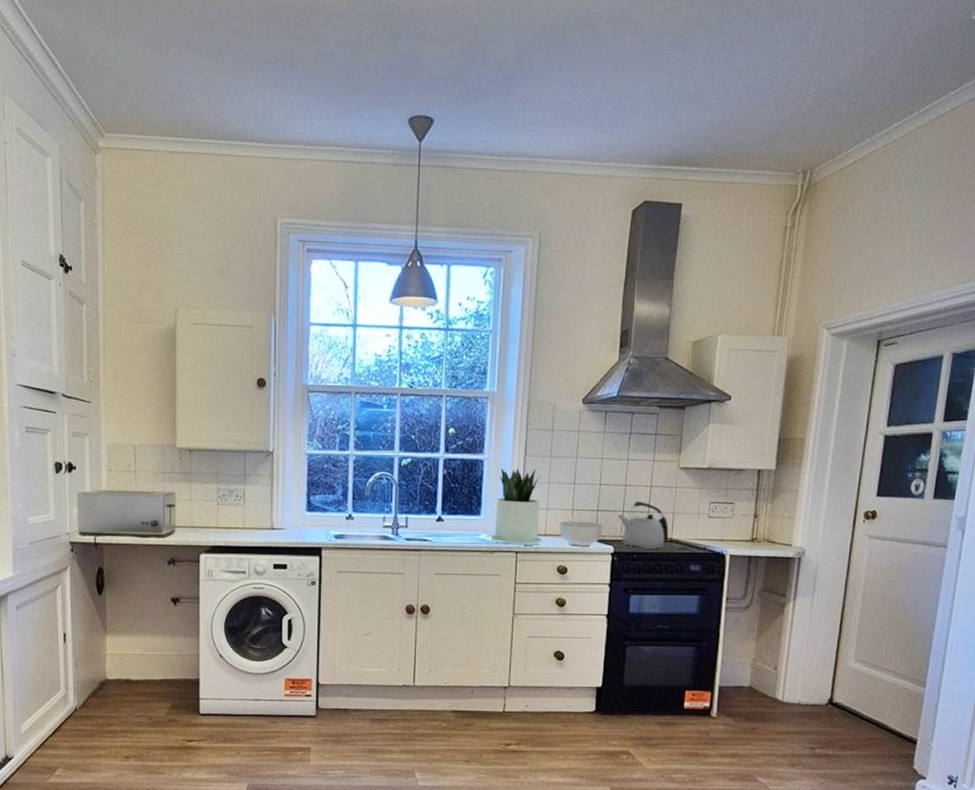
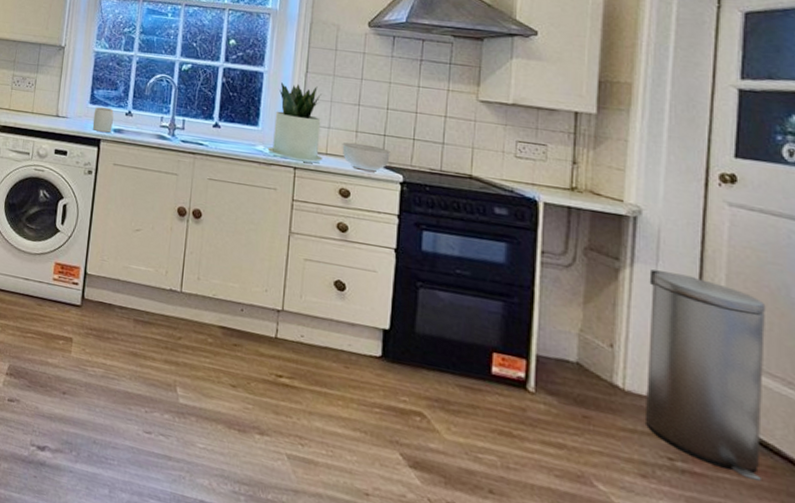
mug: none [312,514,333,541] -> present [92,107,114,133]
kettle: present [617,501,669,549] -> none [407,130,468,185]
pedal bin: none [796,600,888,752] -> present [644,269,766,482]

